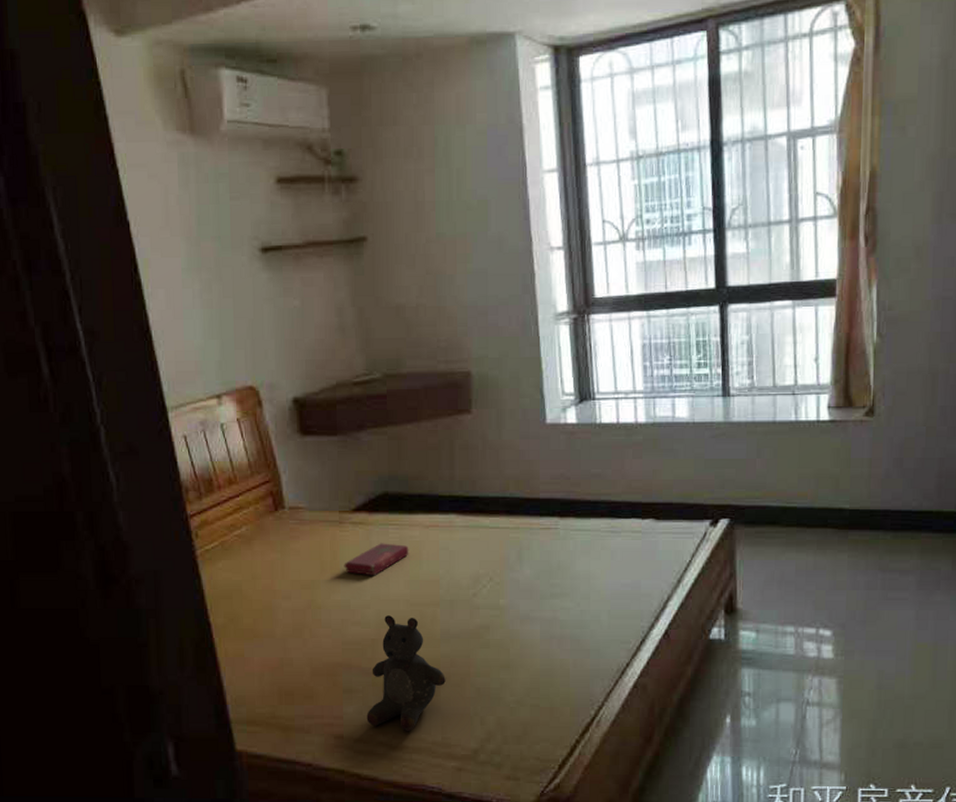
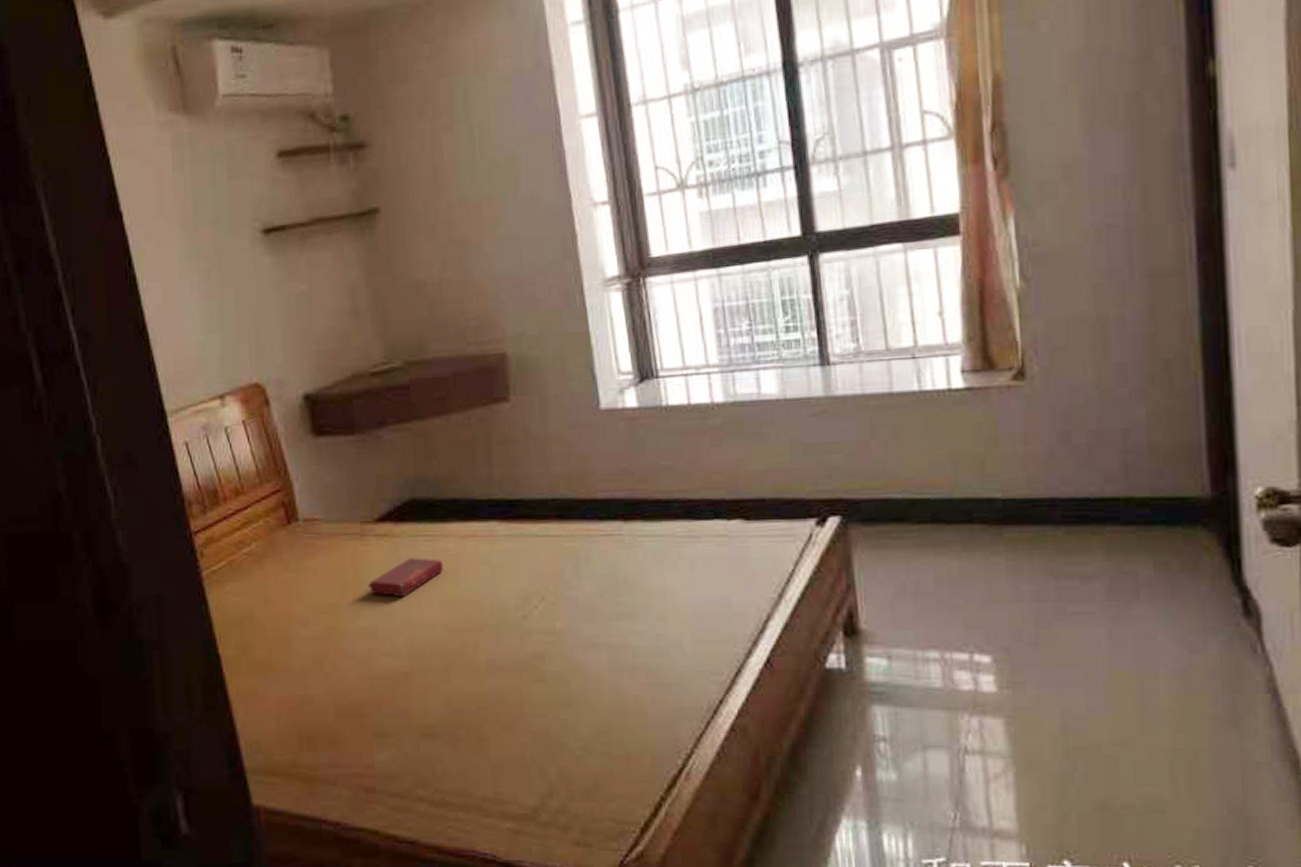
stuffed bear: present [366,615,446,731] -> none [402,644,495,784]

